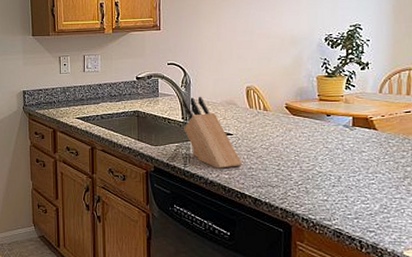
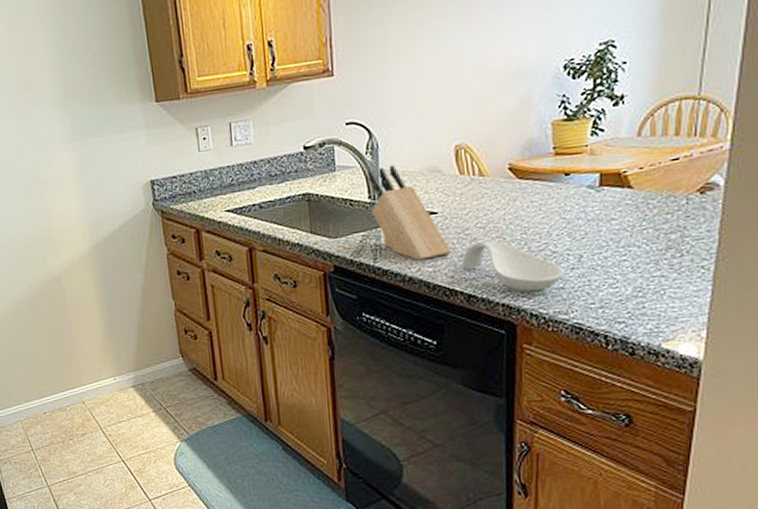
spoon rest: none [250,158,327,201] -> present [461,239,564,293]

